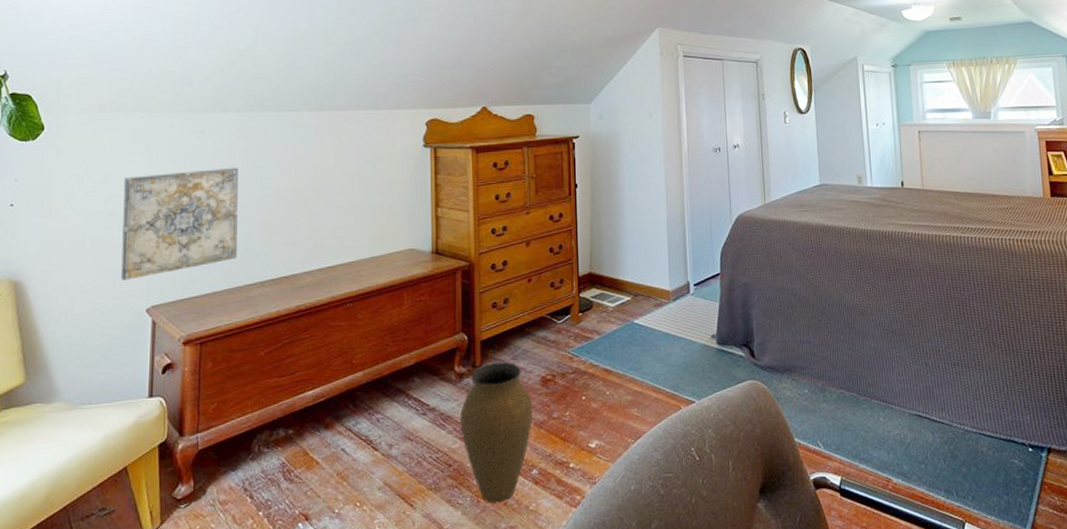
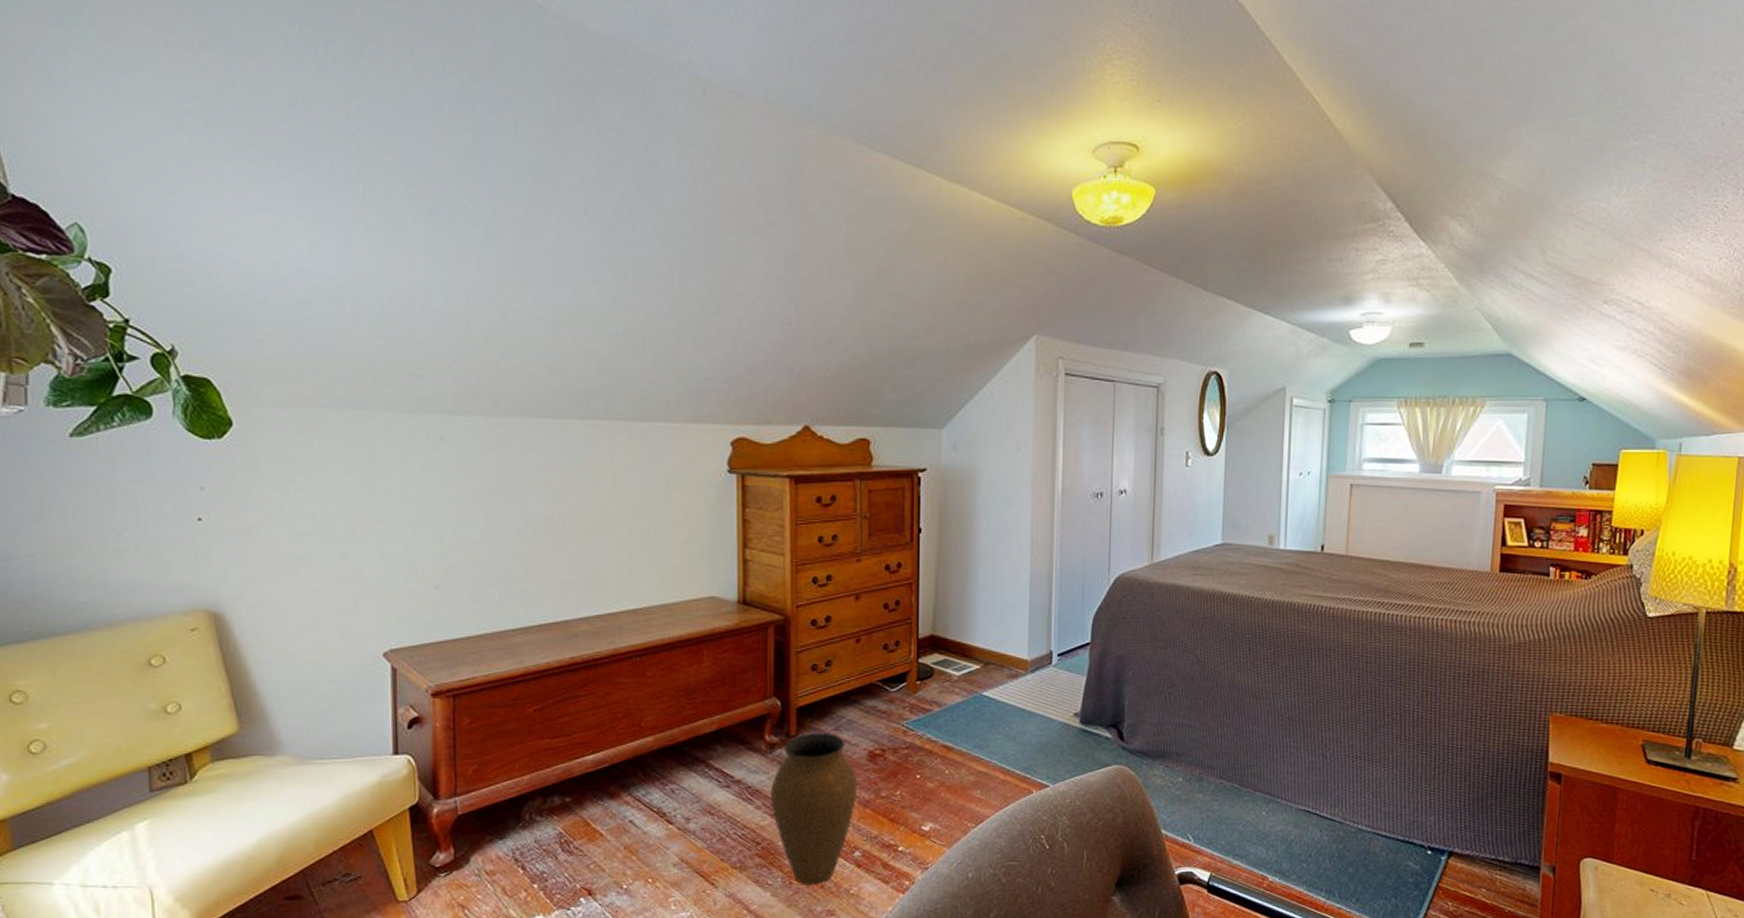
wall art: present [121,167,238,280] -> none [344,485,494,618]

